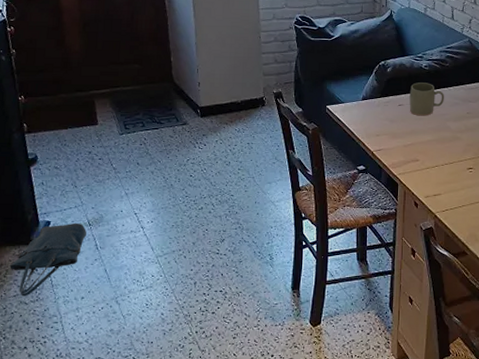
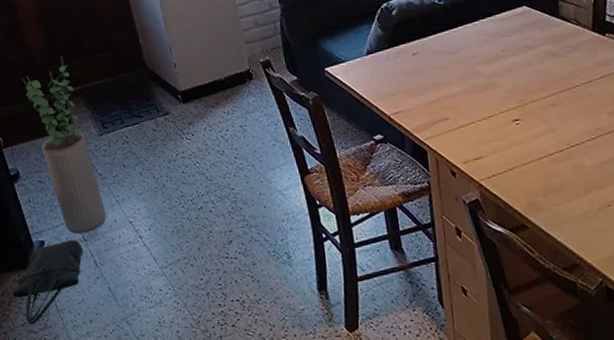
vase: none [55,60,114,219] -> present [22,56,106,234]
mug: present [409,82,444,116] -> none [424,20,470,64]

